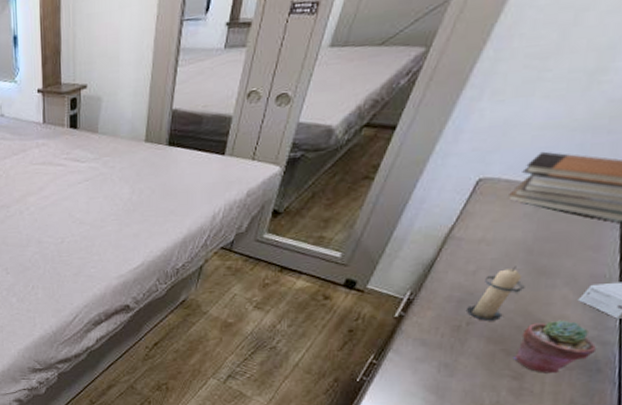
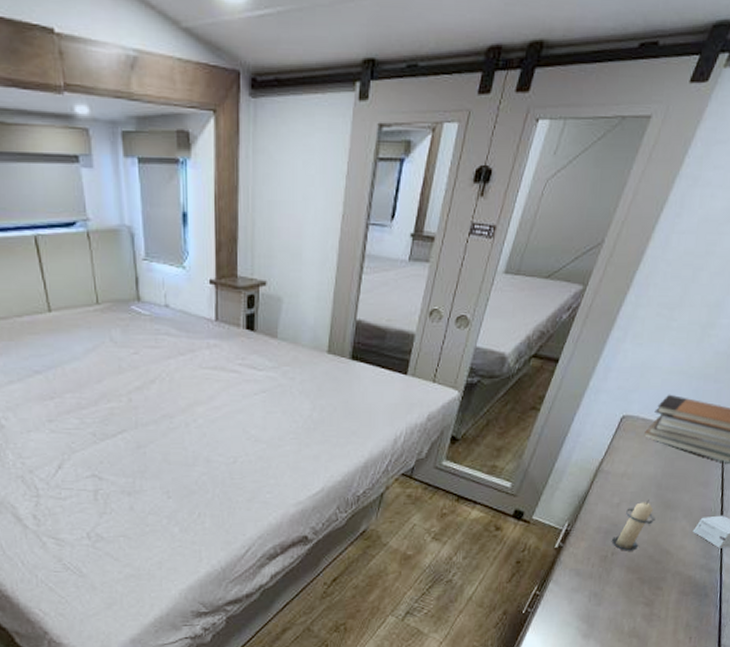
potted succulent: present [512,320,596,374] -> none [645,549,705,600]

